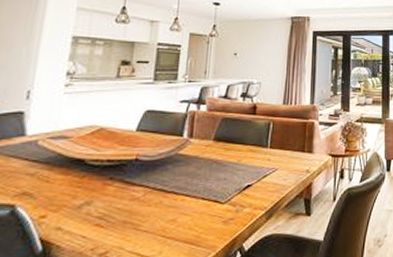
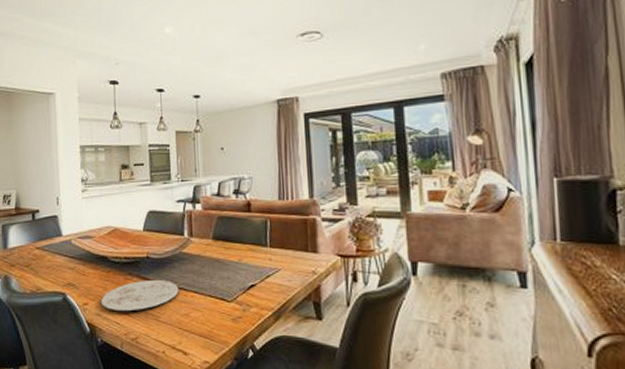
plate: none [65,184,169,222] -> present [100,280,179,310]

